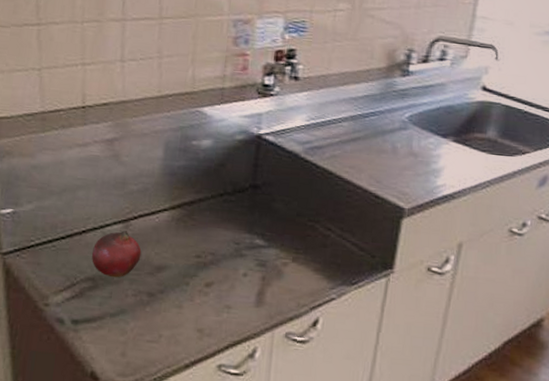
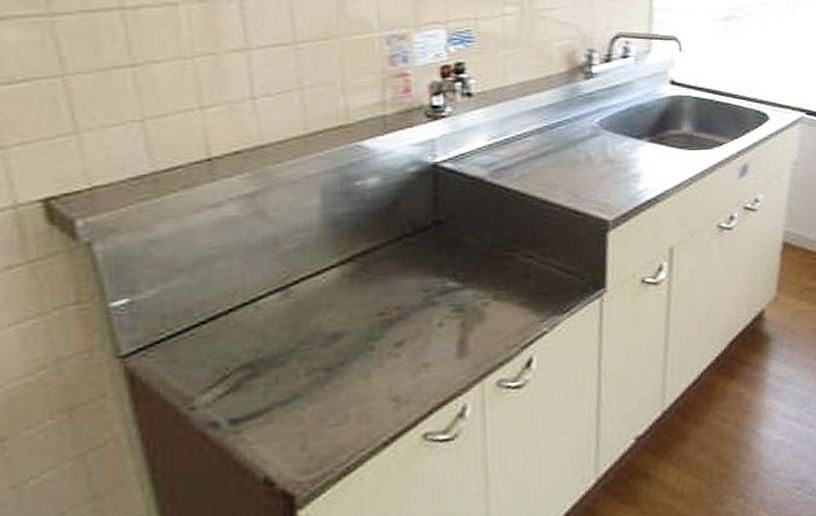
fruit: present [91,230,142,278] -> none [244,299,310,359]

